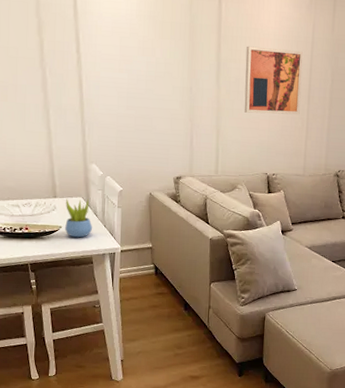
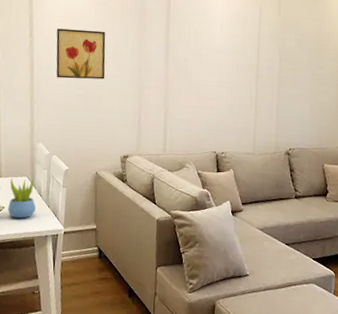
wall art: none [104,44,156,99] -> present [56,28,106,80]
wall art: present [244,46,304,115] -> none [192,28,251,94]

